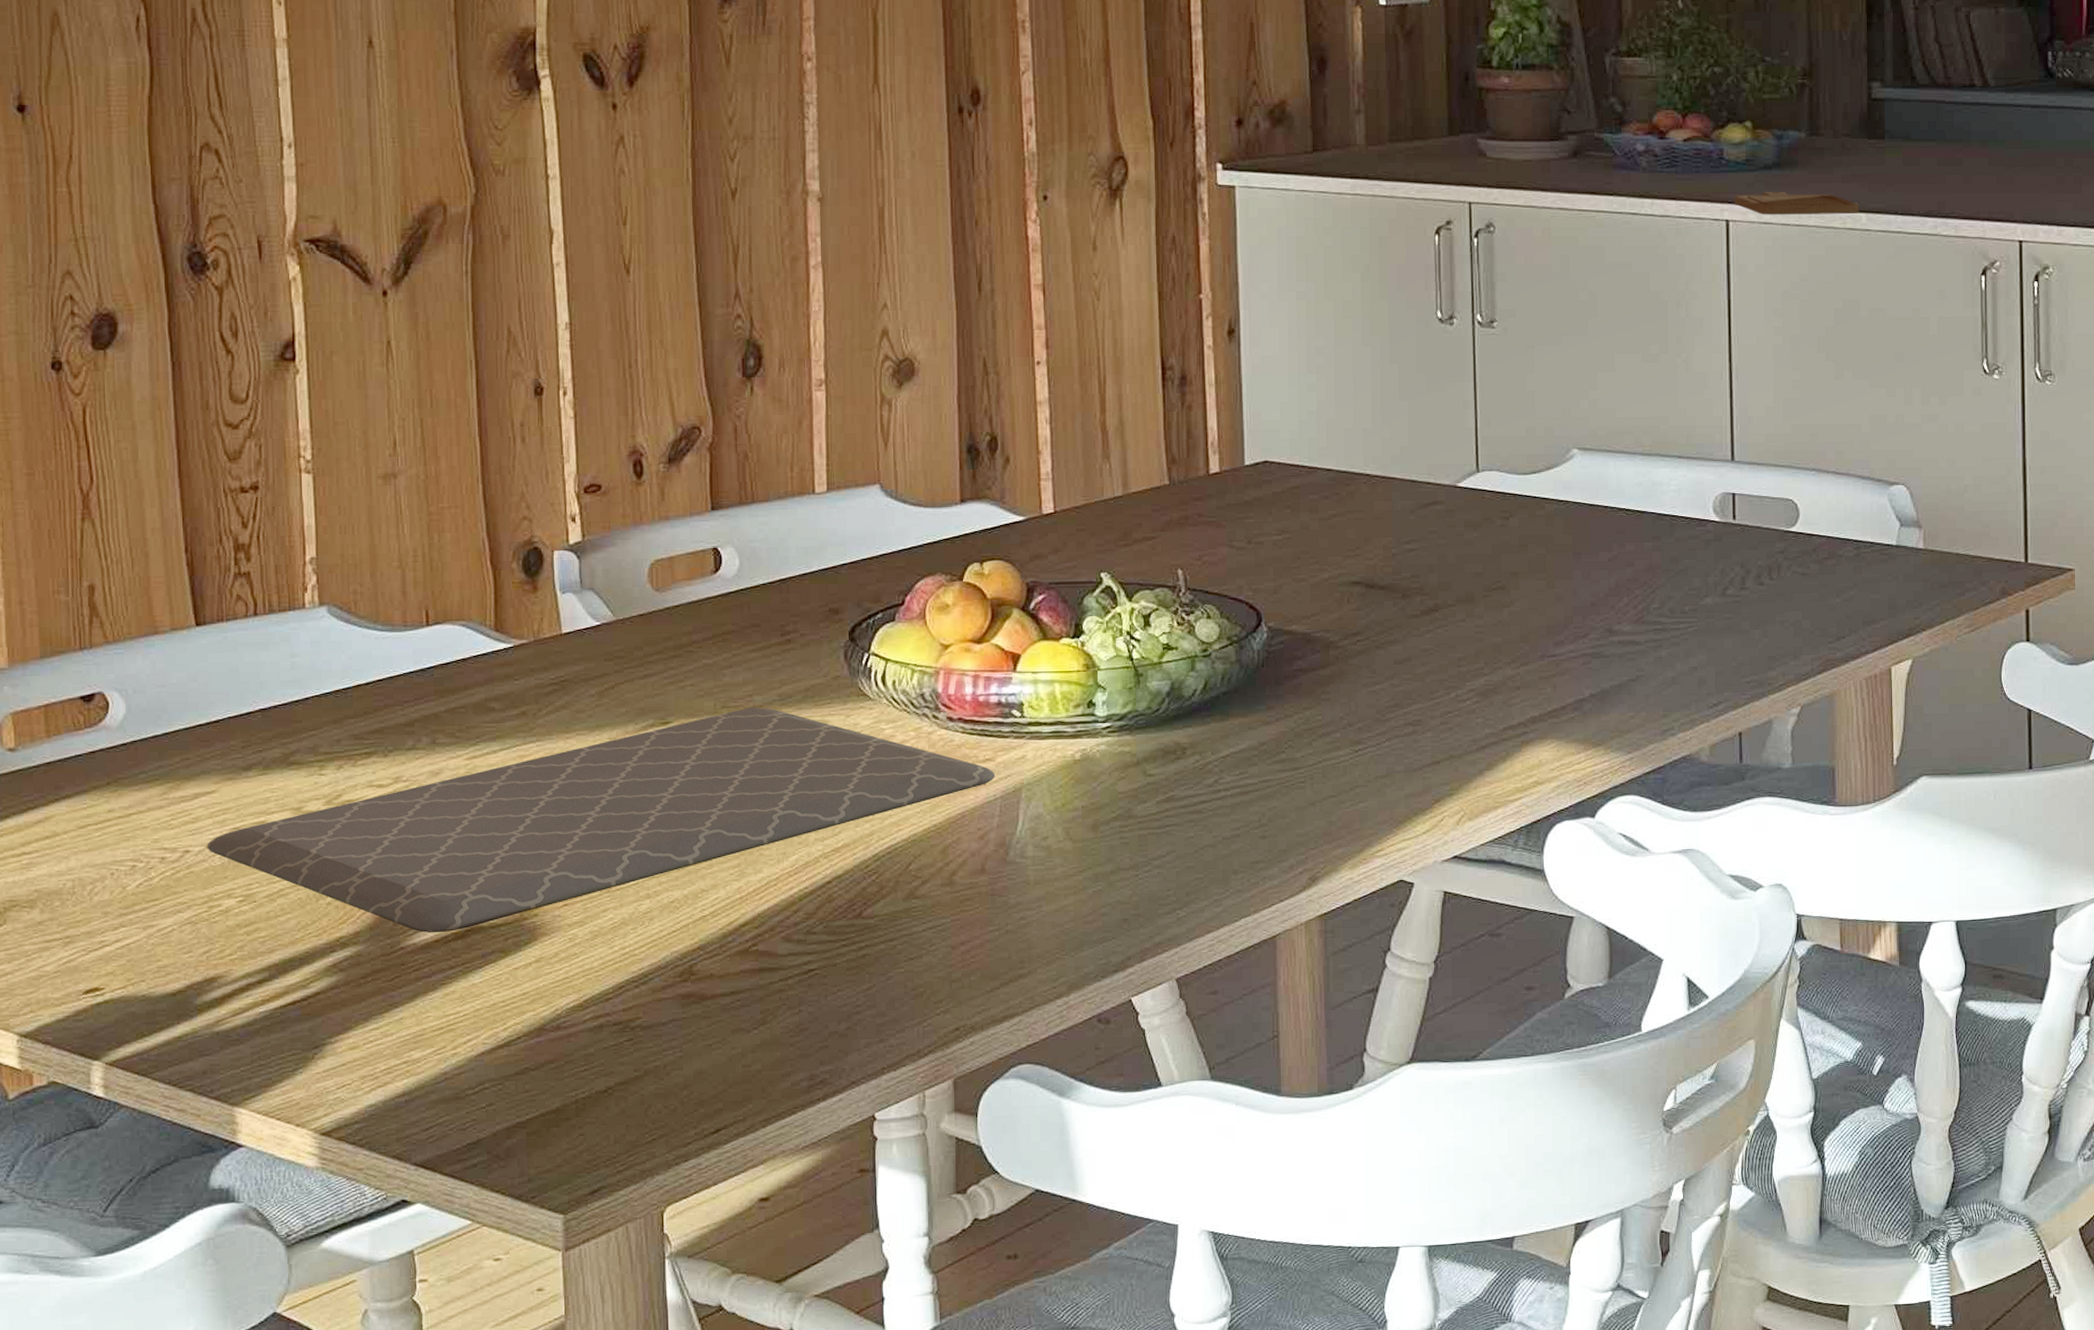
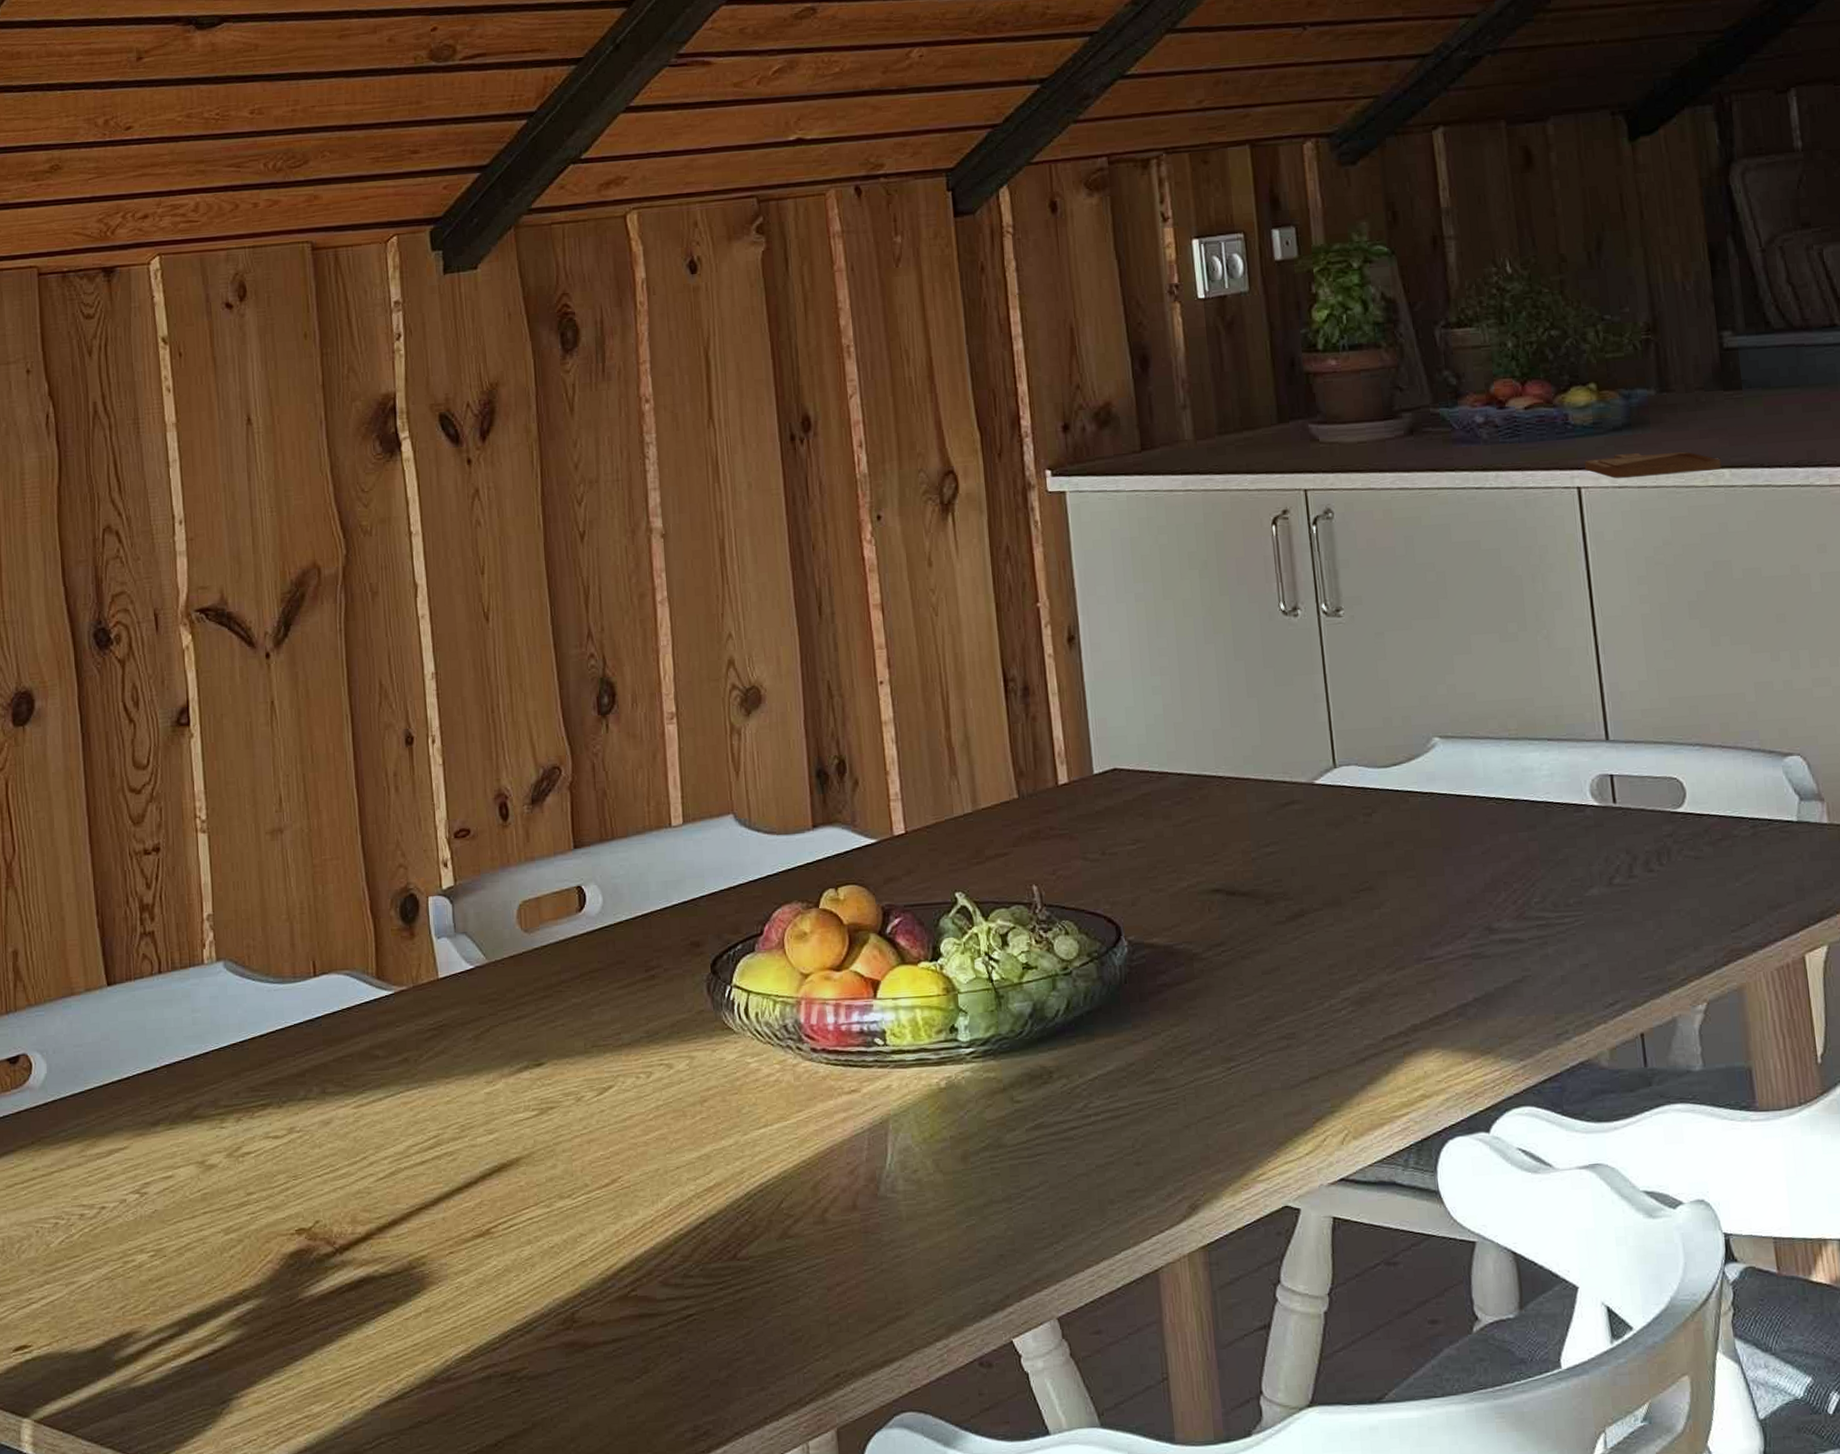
placemat: present [207,707,996,933] -> none [121,1045,862,1284]

